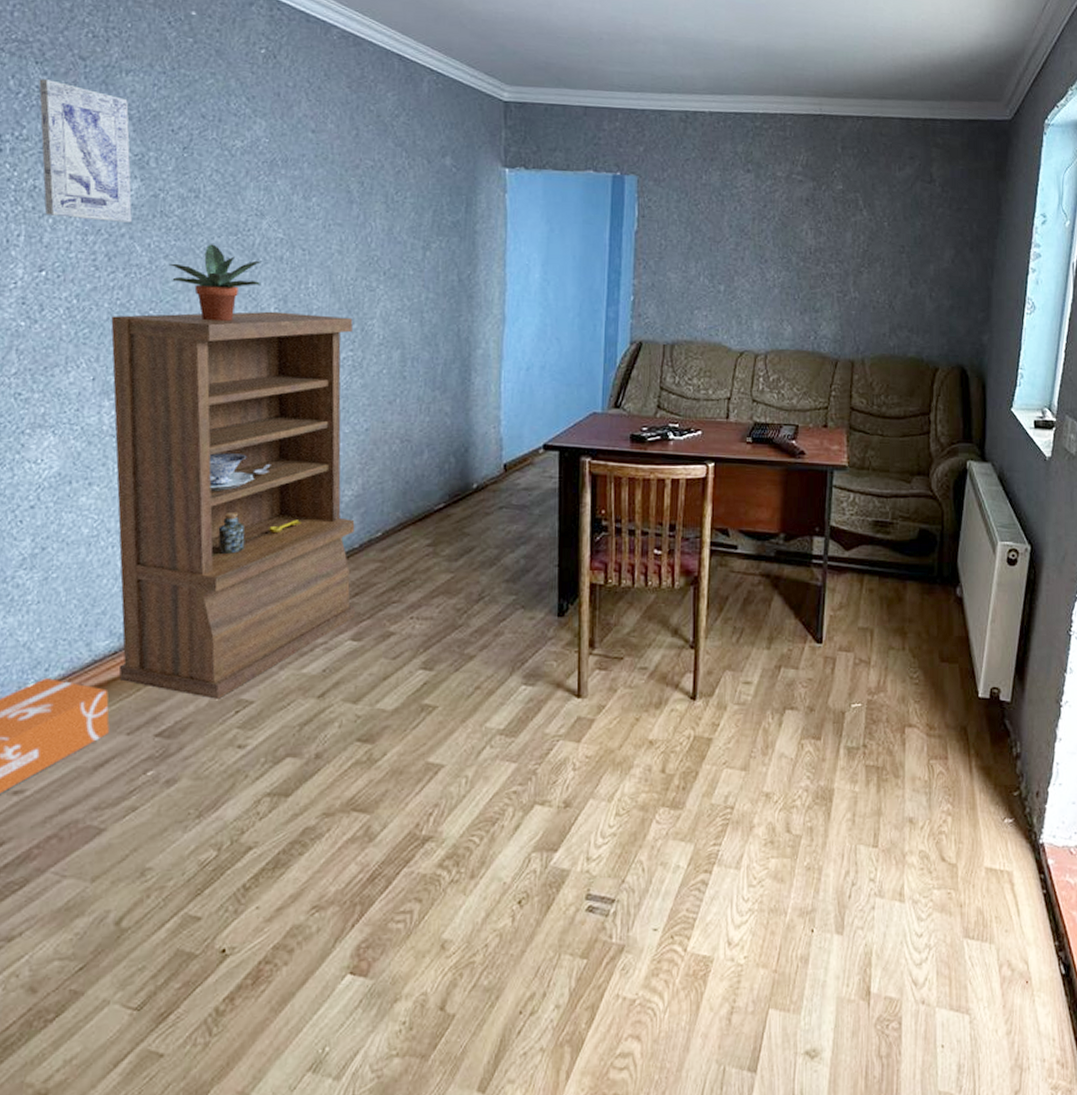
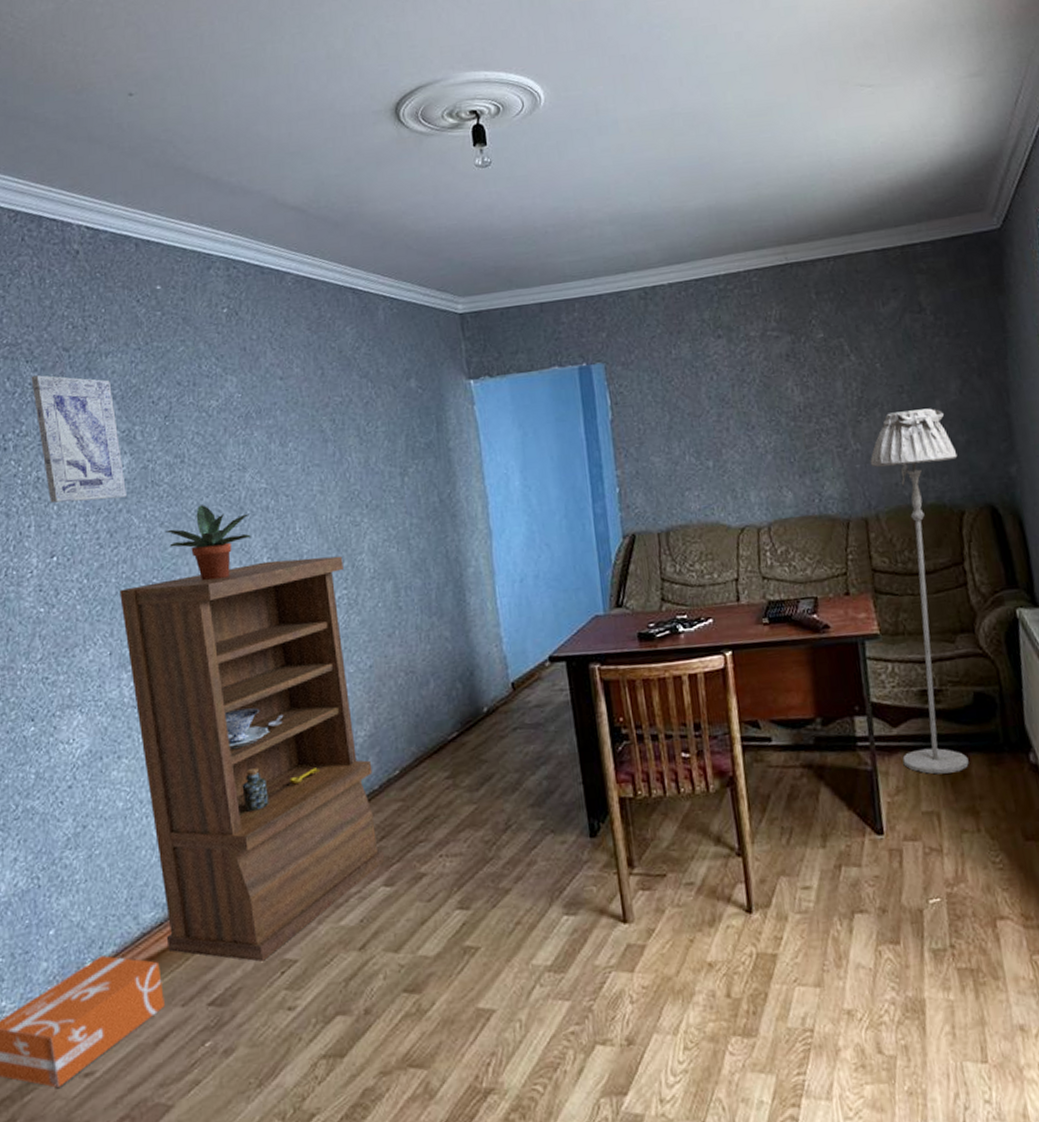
floor lamp: none [849,269,941,596] -> present [870,408,969,774]

